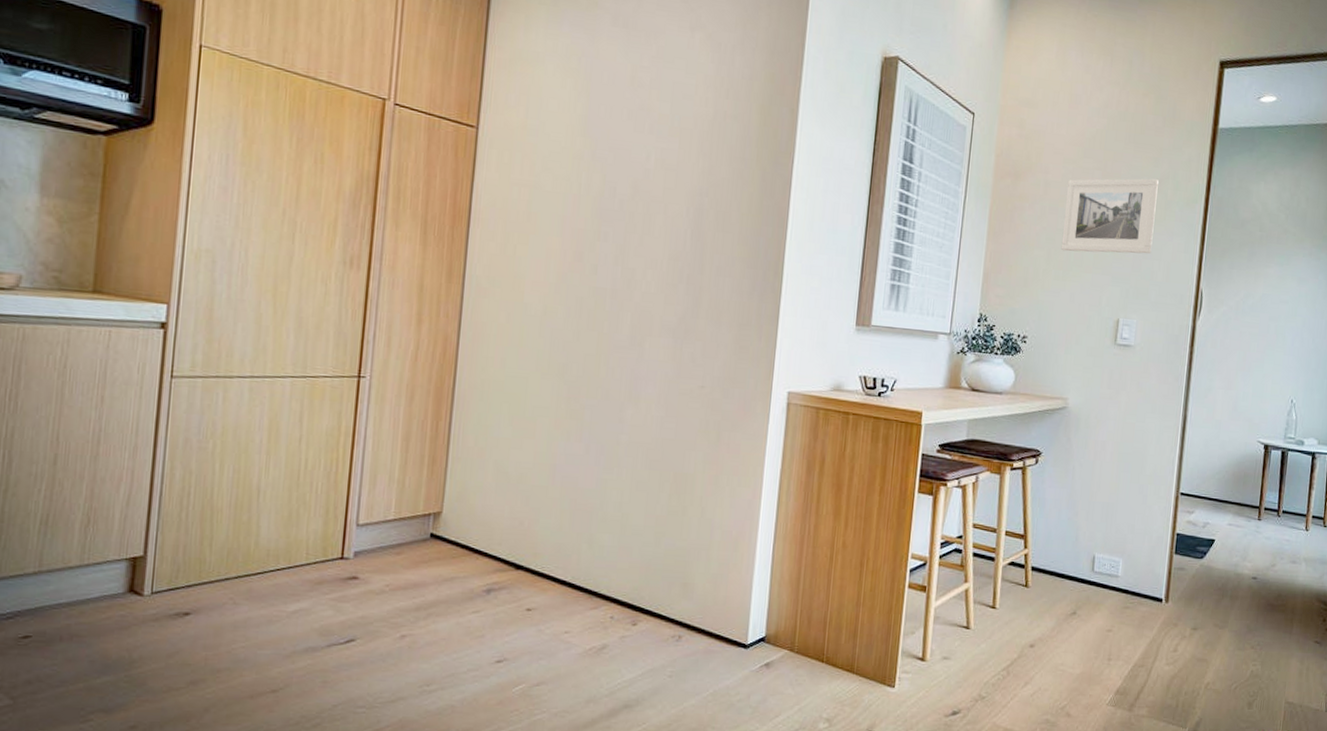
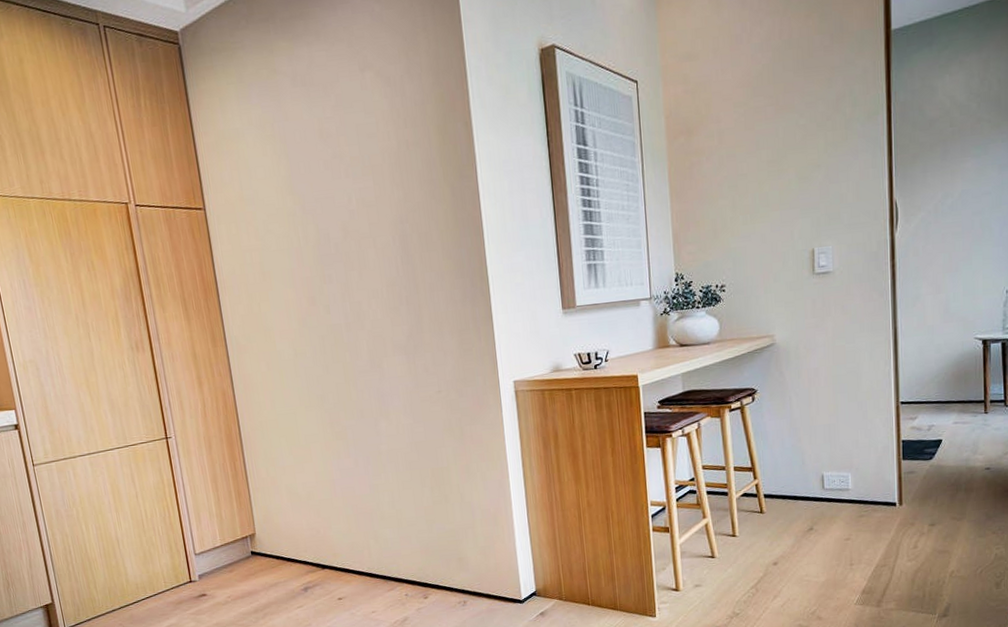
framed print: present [1061,178,1159,254] -> none [741,100,838,195]

